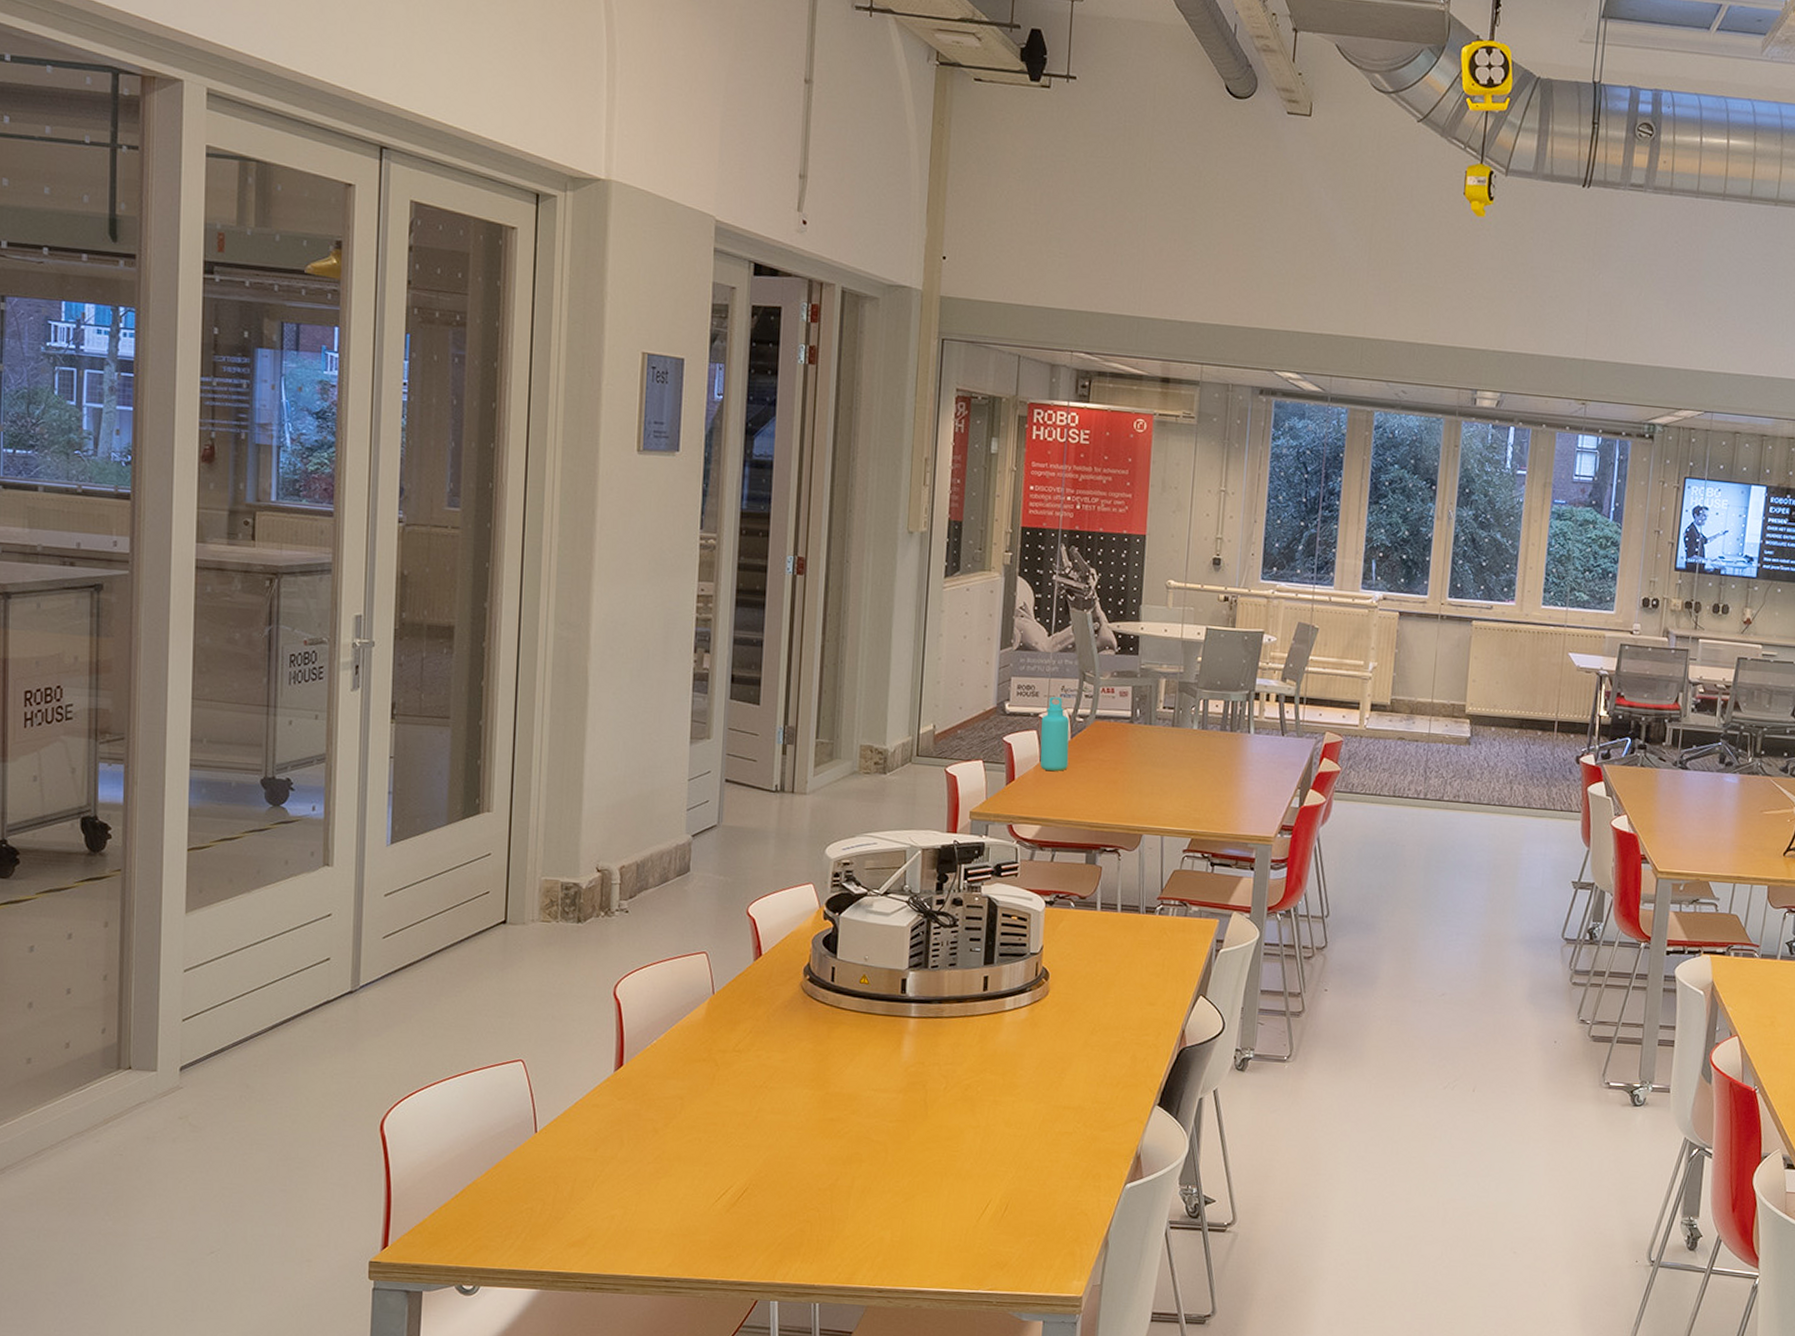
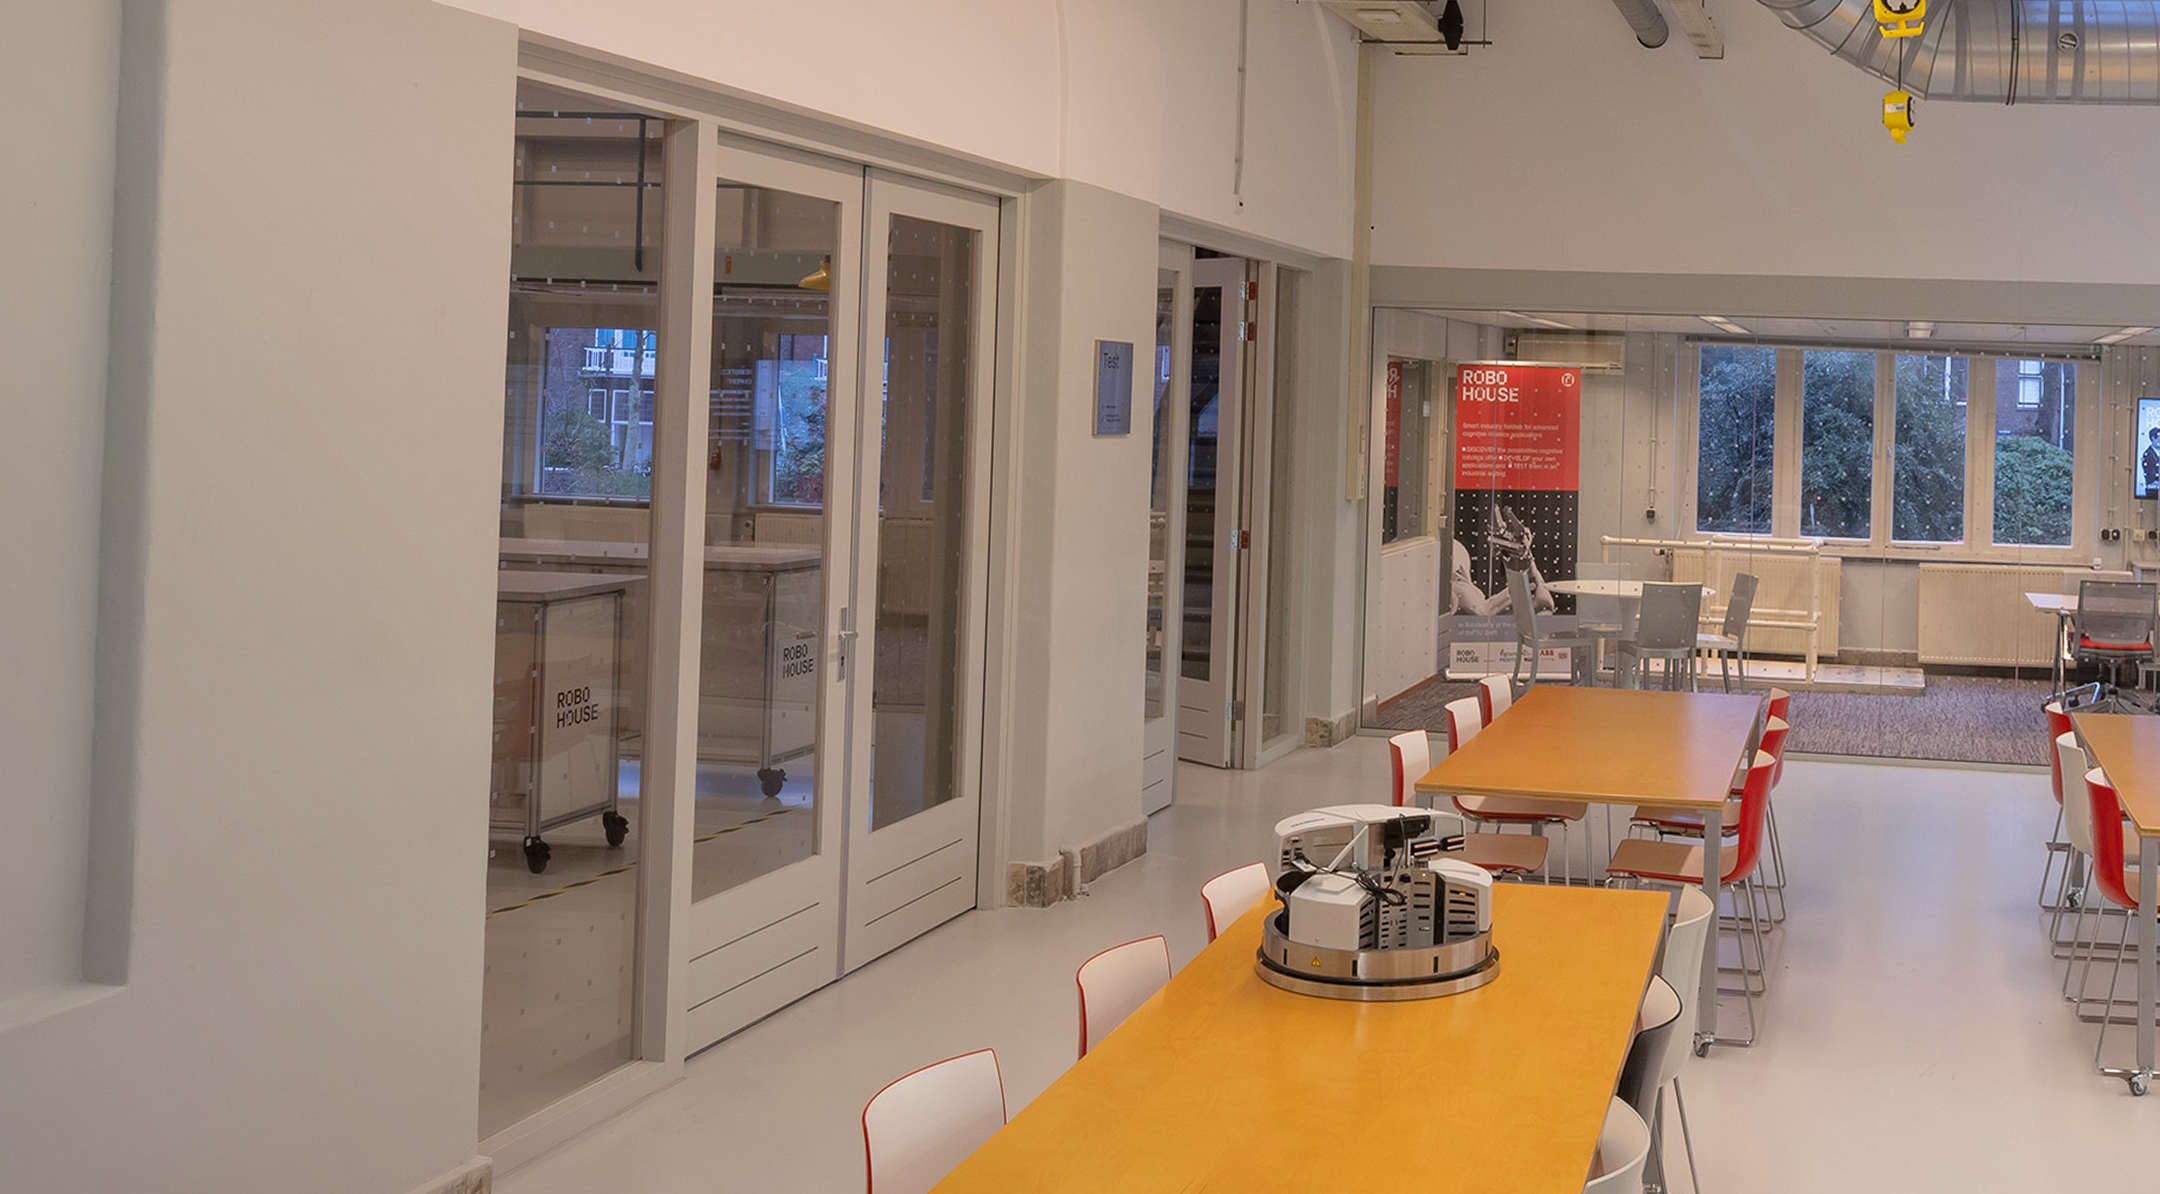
water bottle: present [1040,697,1070,772] -> none [1481,661,1511,739]

